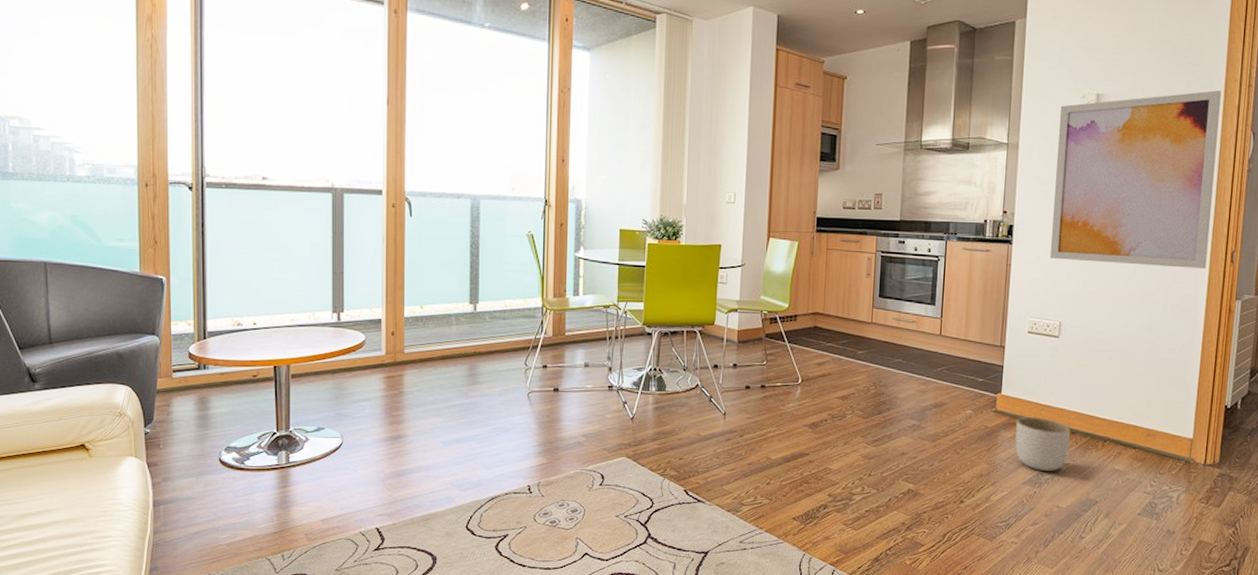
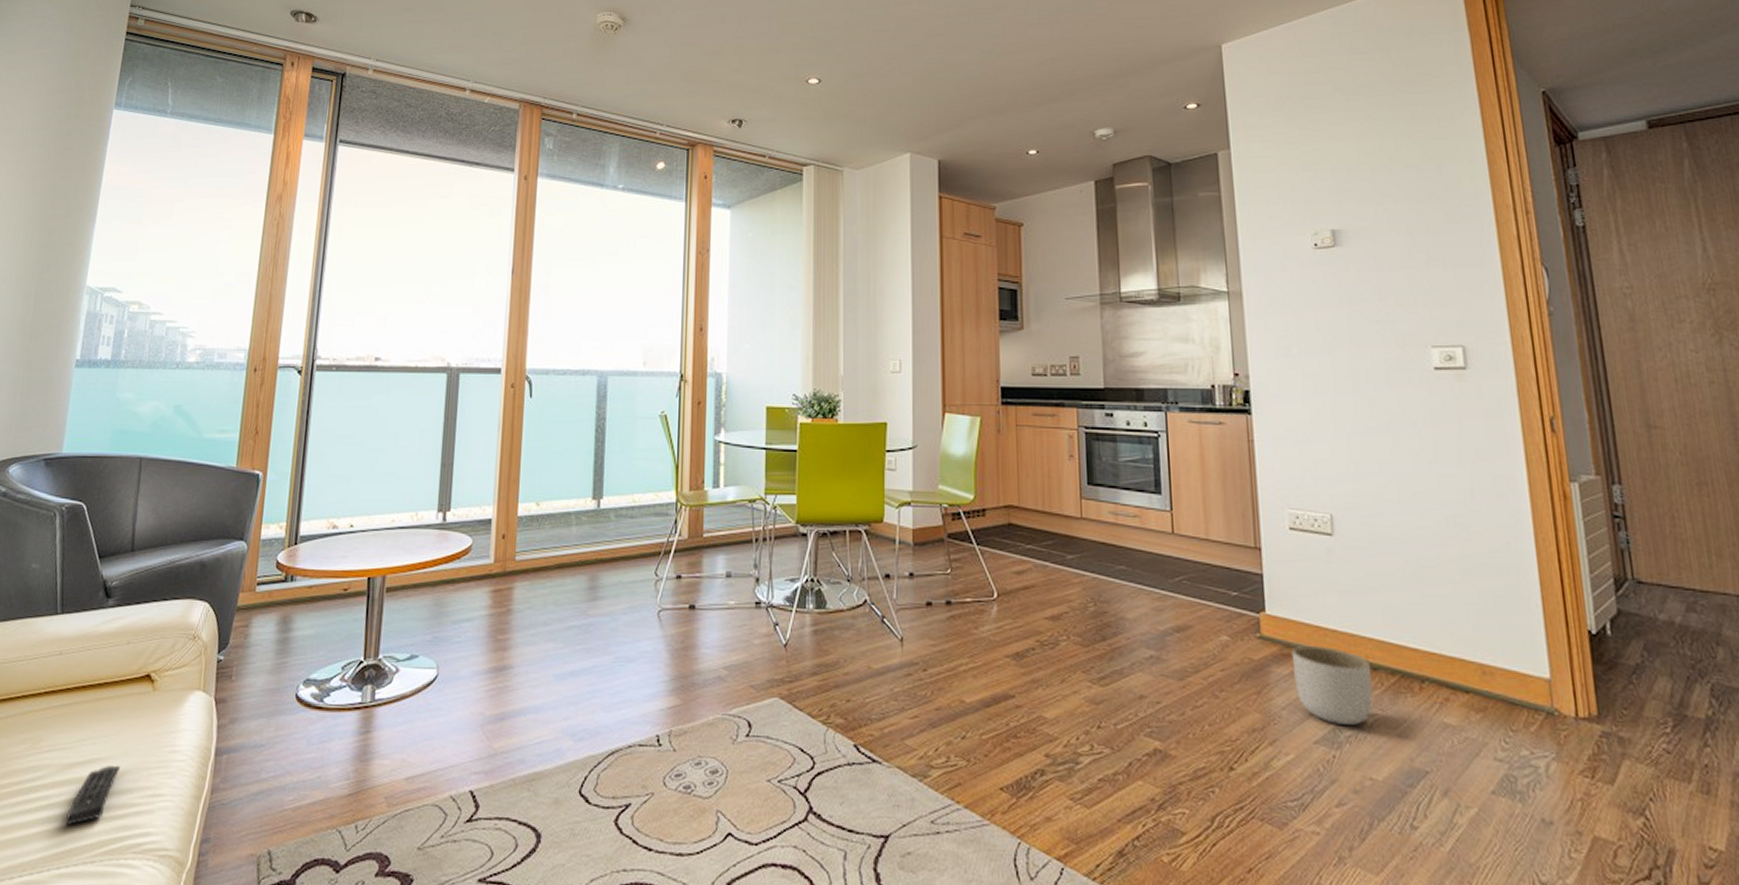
remote control: none [26,515,70,560] -> present [64,765,121,825]
wall art: present [1049,90,1221,269] -> none [1287,220,1519,441]

